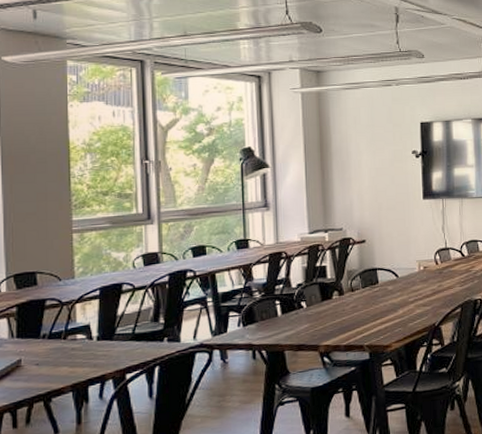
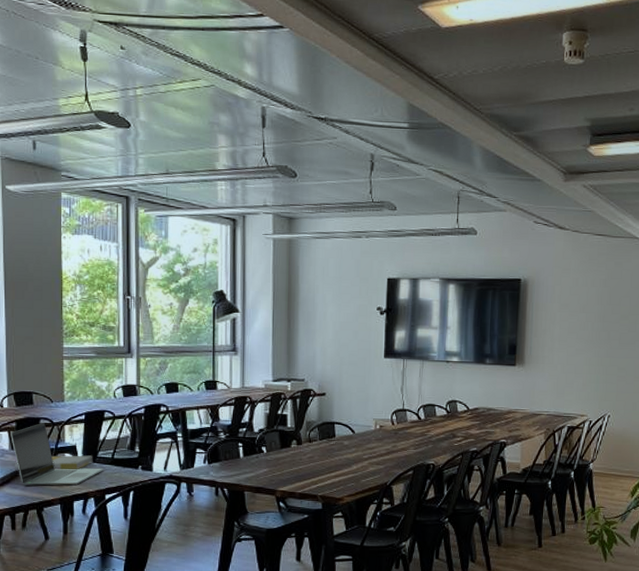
laptop: none [10,304,124,376] -> present [10,423,104,486]
book: none [15,333,111,361] -> present [14,455,93,471]

